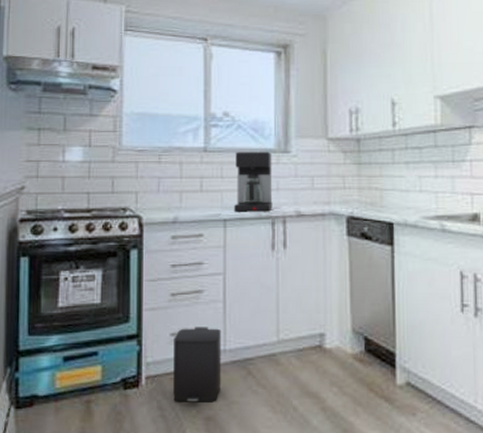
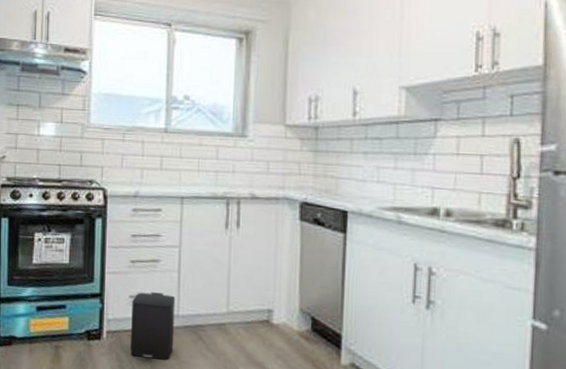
coffee maker: present [234,151,273,213] -> none [191,134,230,194]

